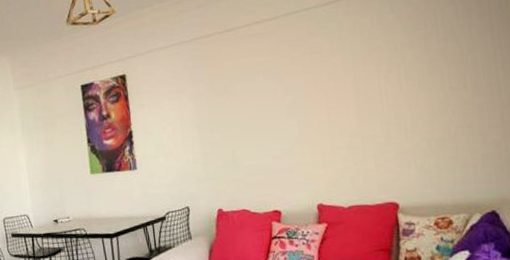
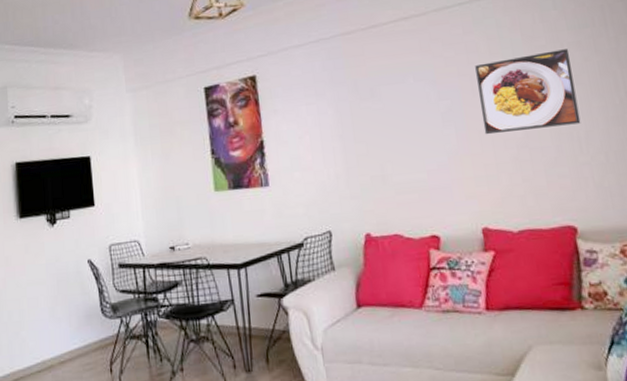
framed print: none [318,49,408,125] -> present [475,49,581,135]

